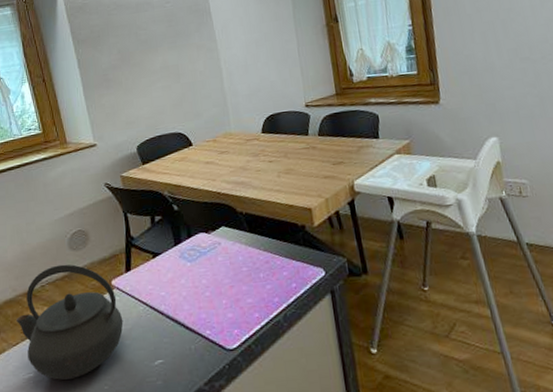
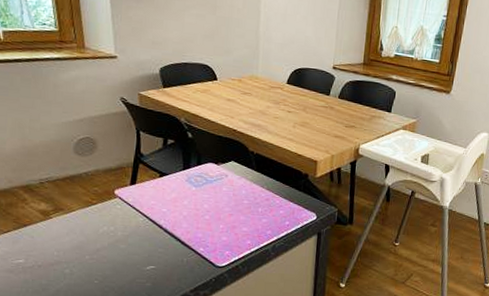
kettle: present [16,264,124,380] -> none [10,166,122,270]

